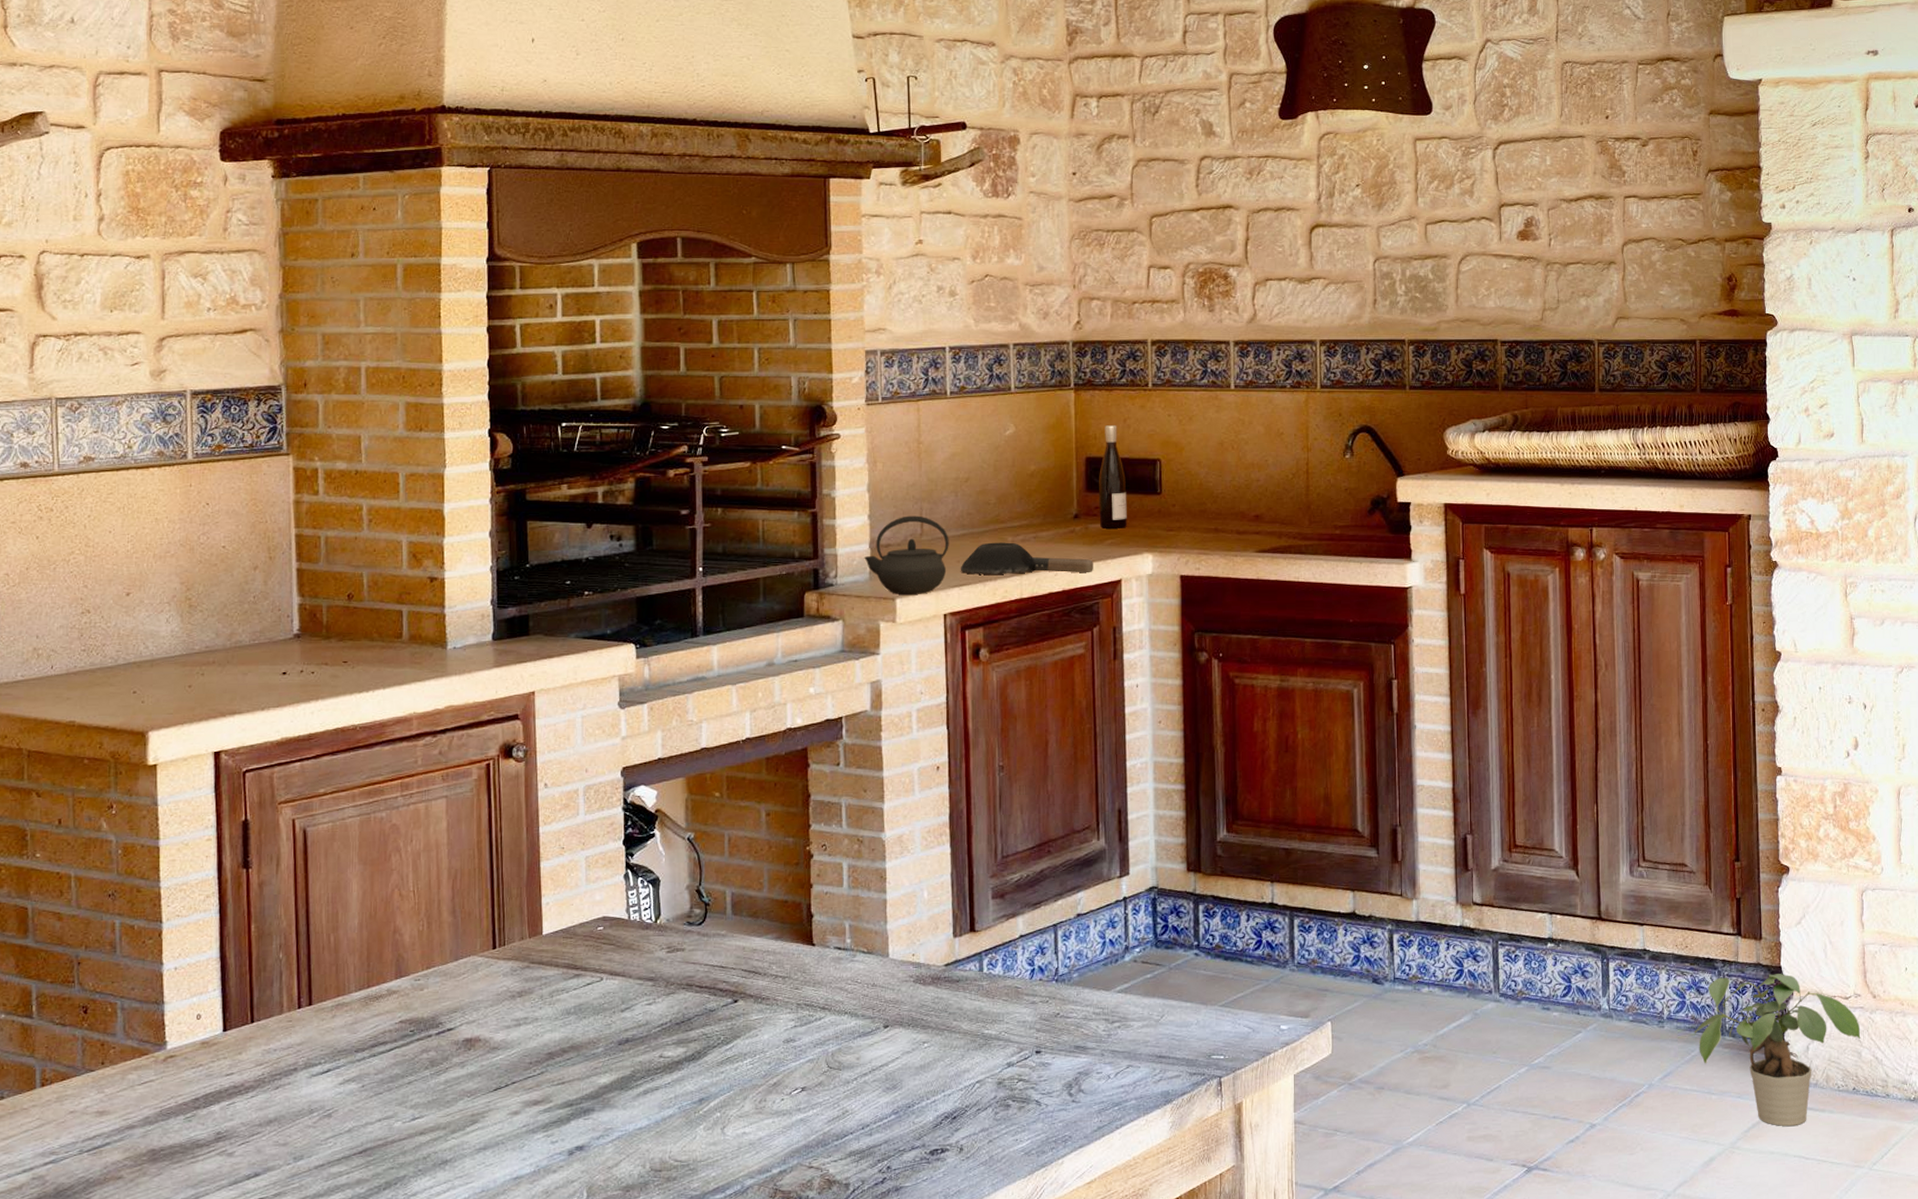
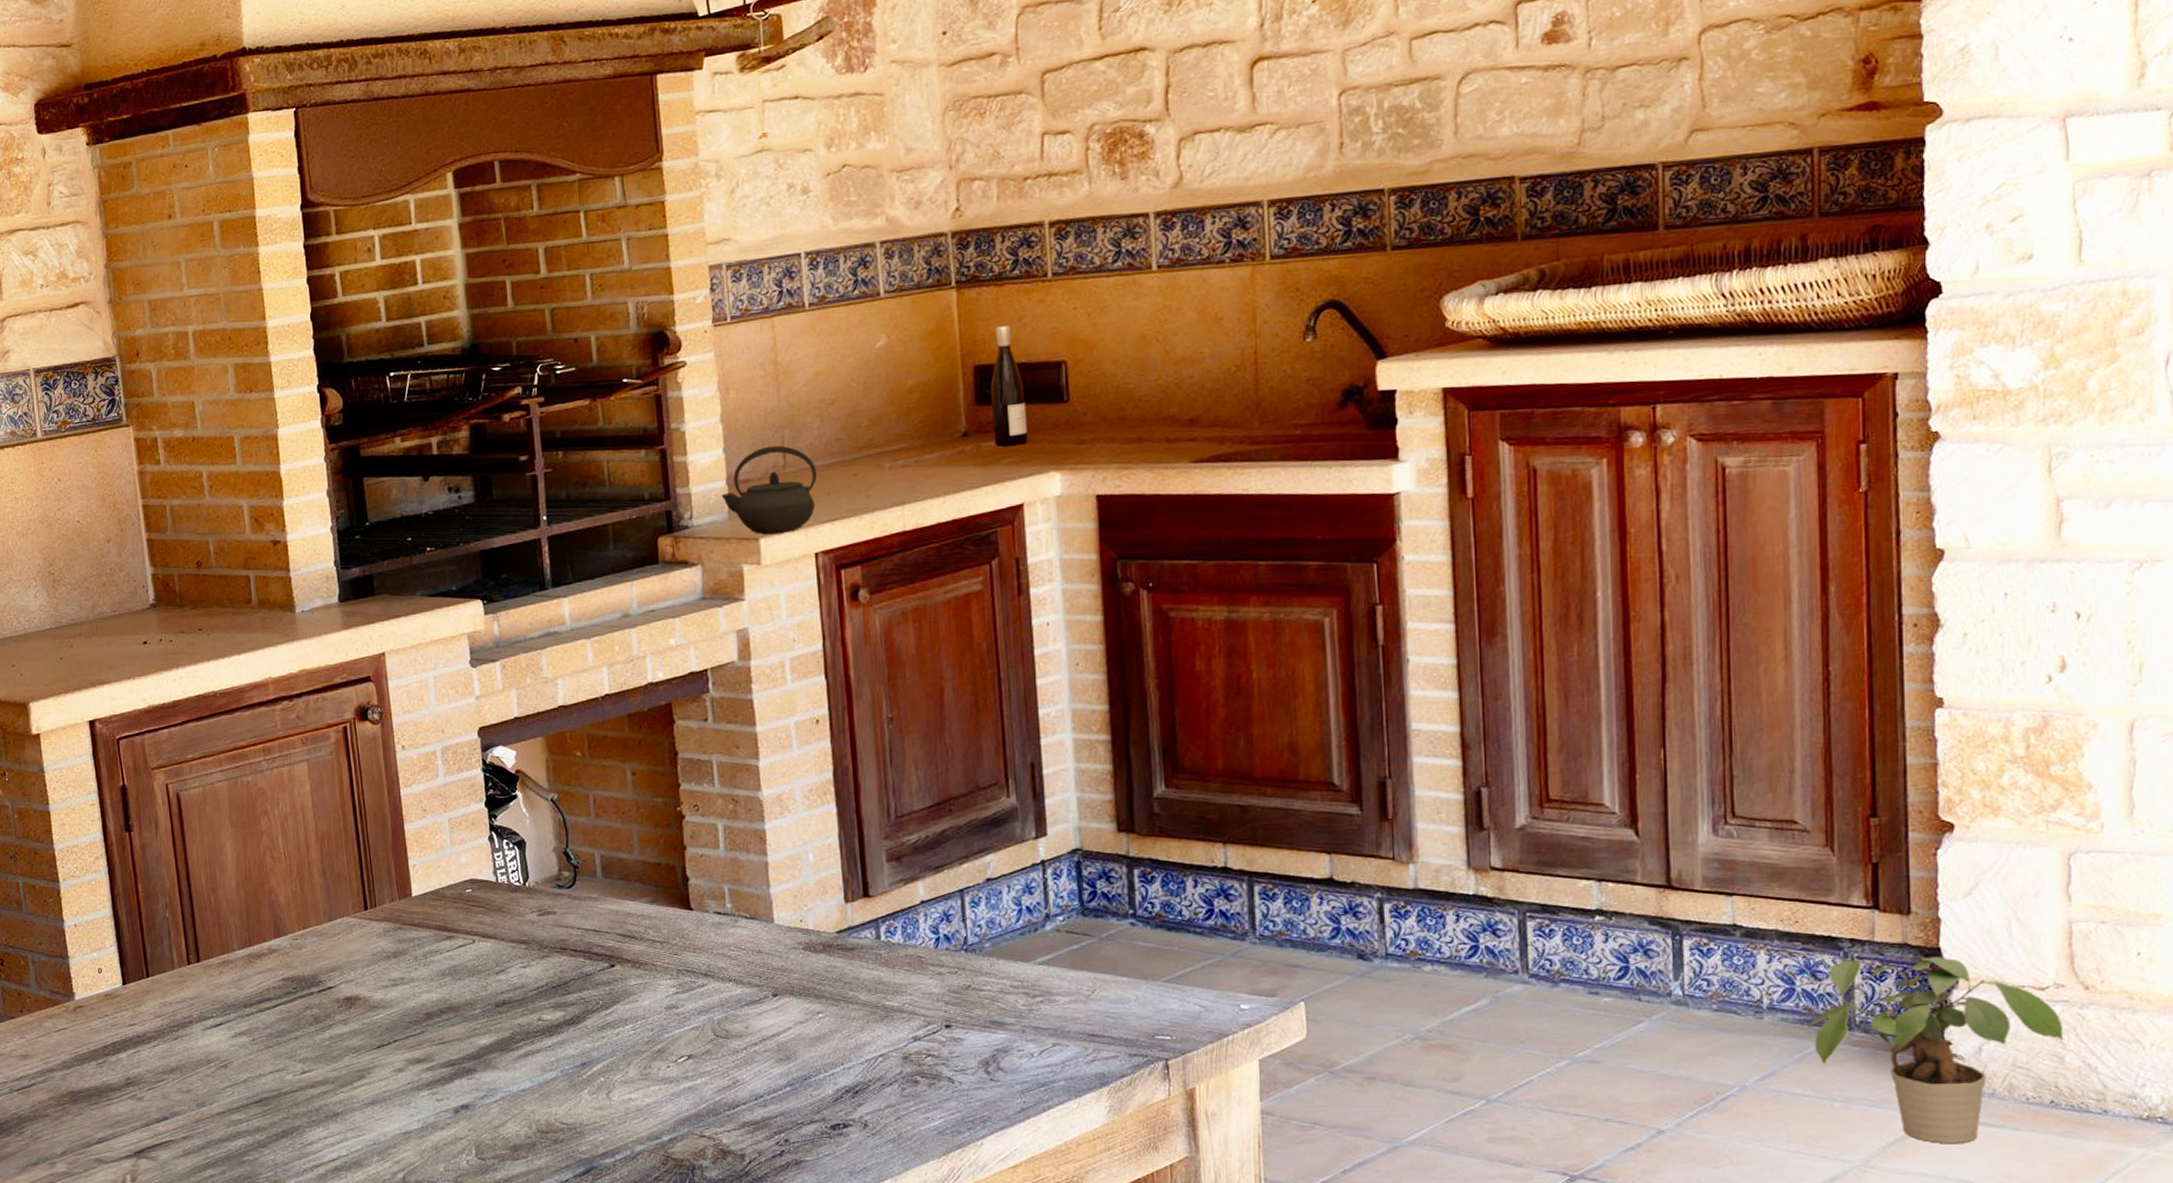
frying pan: present [961,542,1093,576] -> none [832,468,989,508]

